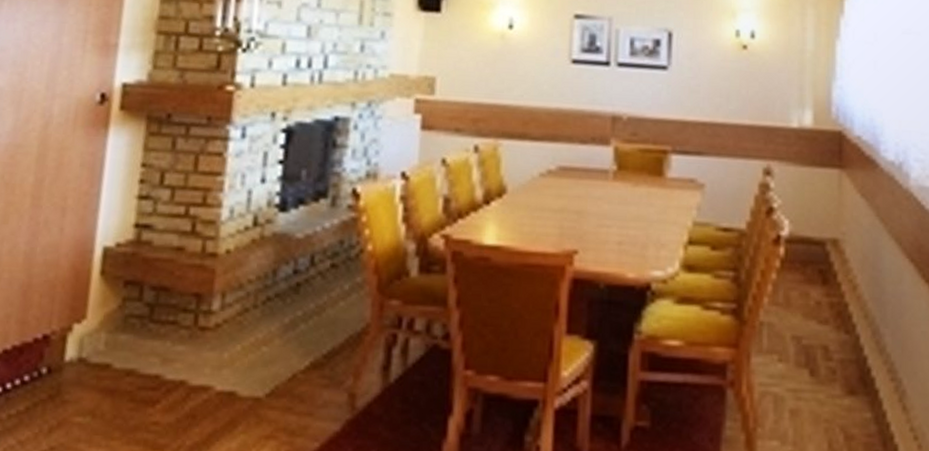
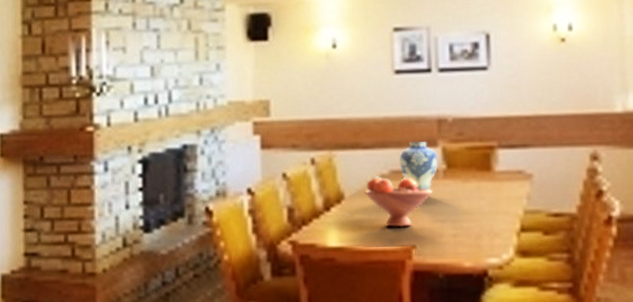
fruit bowl: none [528,172,601,229] -> present [364,176,433,227]
vase: none [567,137,610,192] -> present [398,141,438,190]

